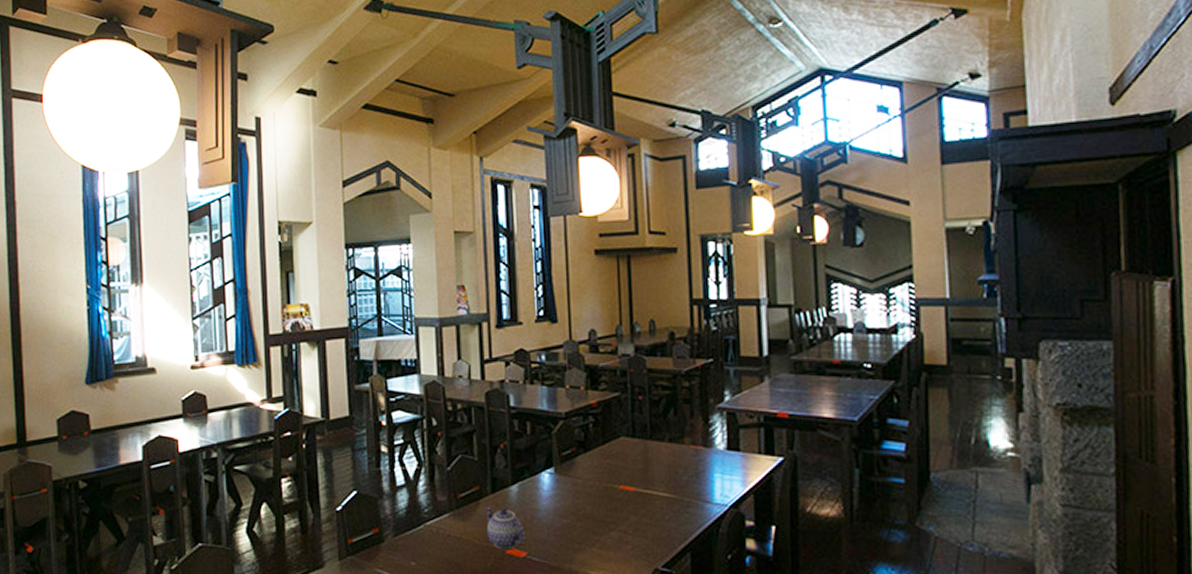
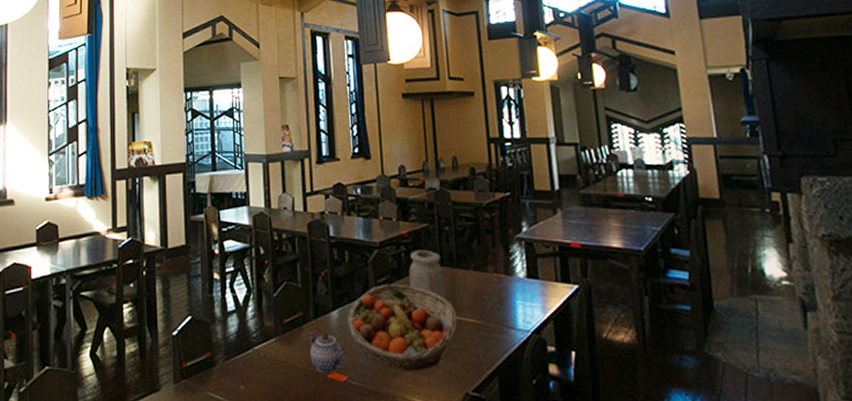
fruit basket: none [528,456,649,547] -> present [347,283,458,371]
vase: none [597,420,638,479] -> present [409,249,447,305]

